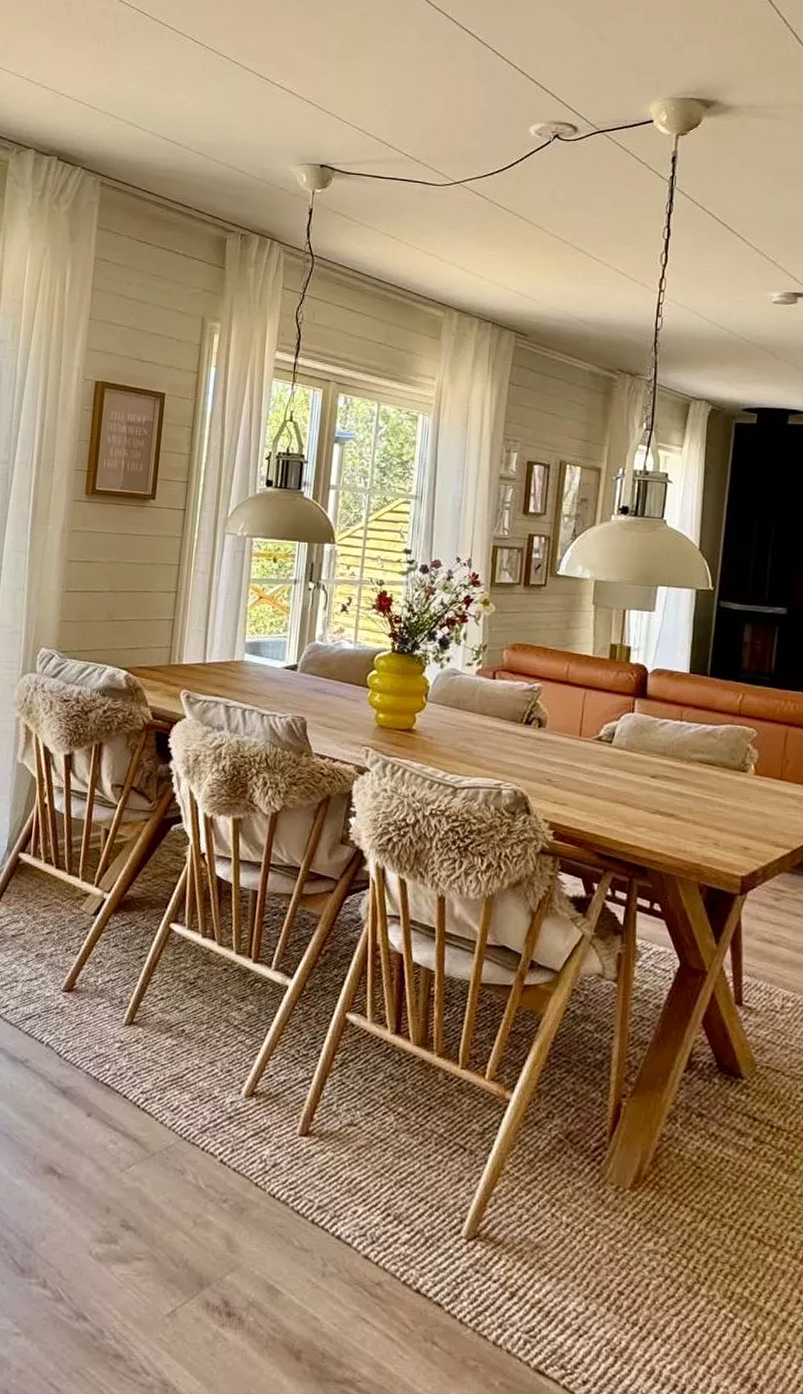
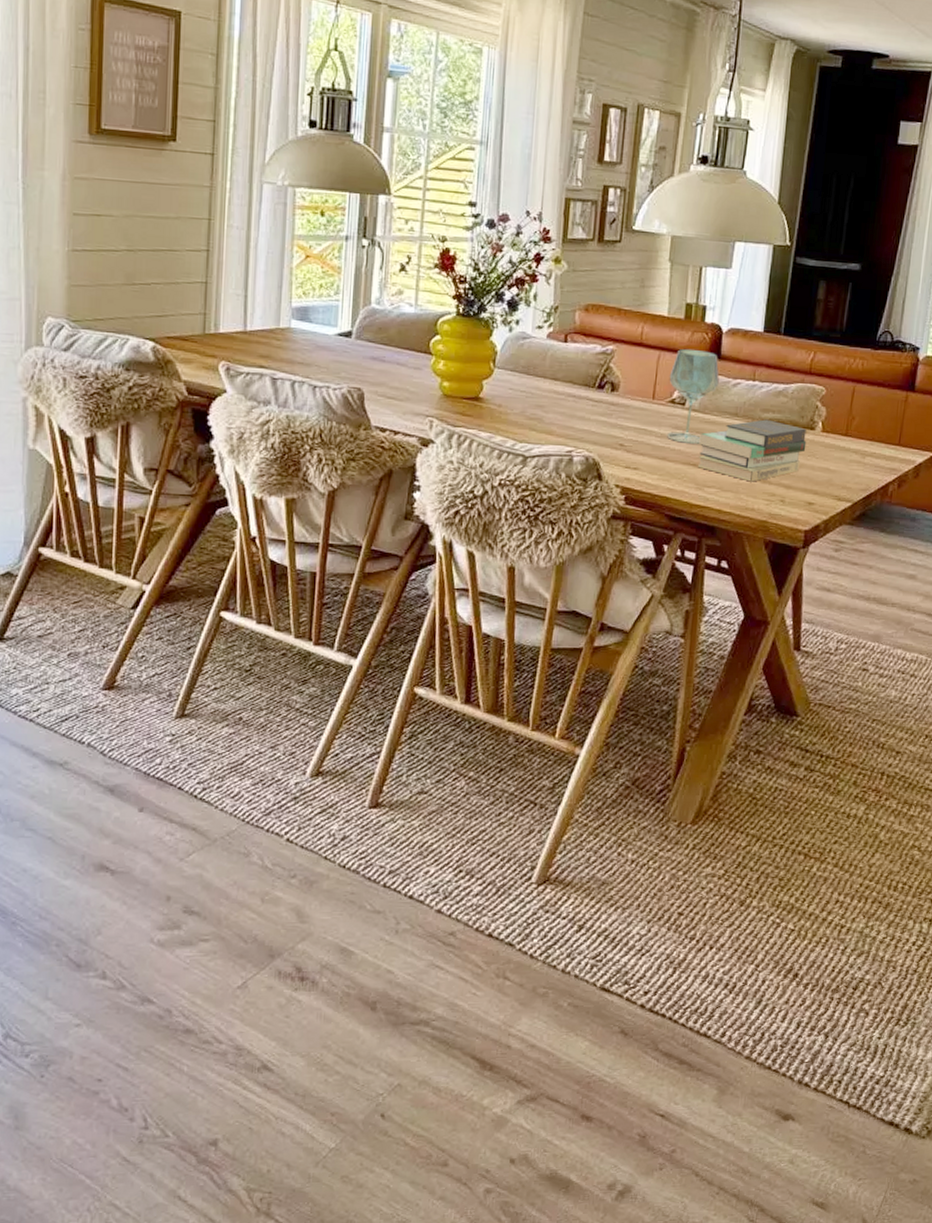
wine glass: none [595,687,646,782] -> present [667,348,720,444]
books: none [626,760,739,823] -> present [697,419,807,482]

